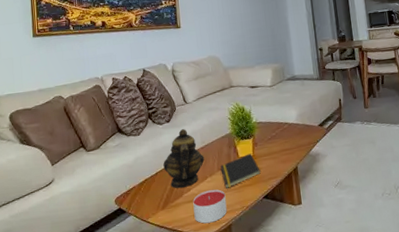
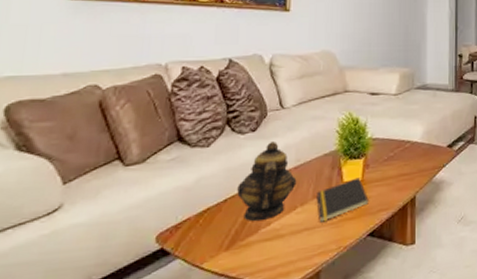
candle: present [193,189,227,224] -> none [271,223,318,270]

